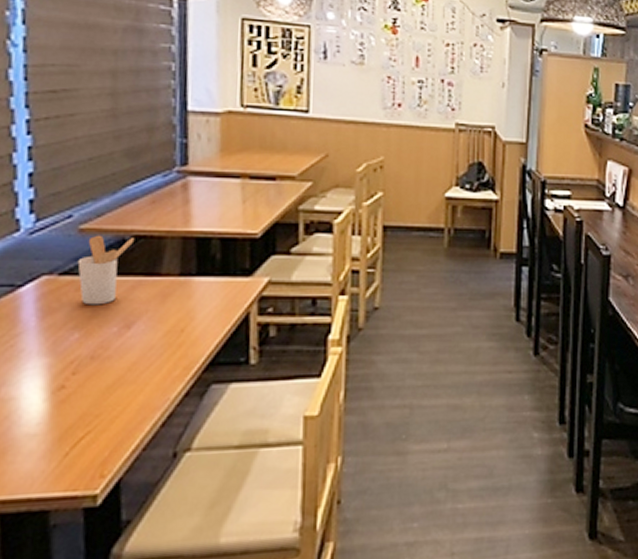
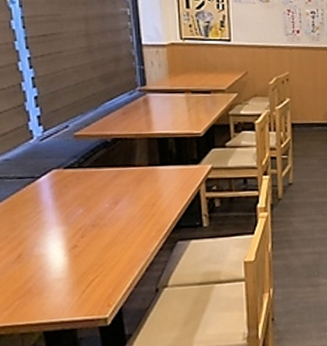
utensil holder: present [77,235,135,305] -> none [76,139,114,189]

